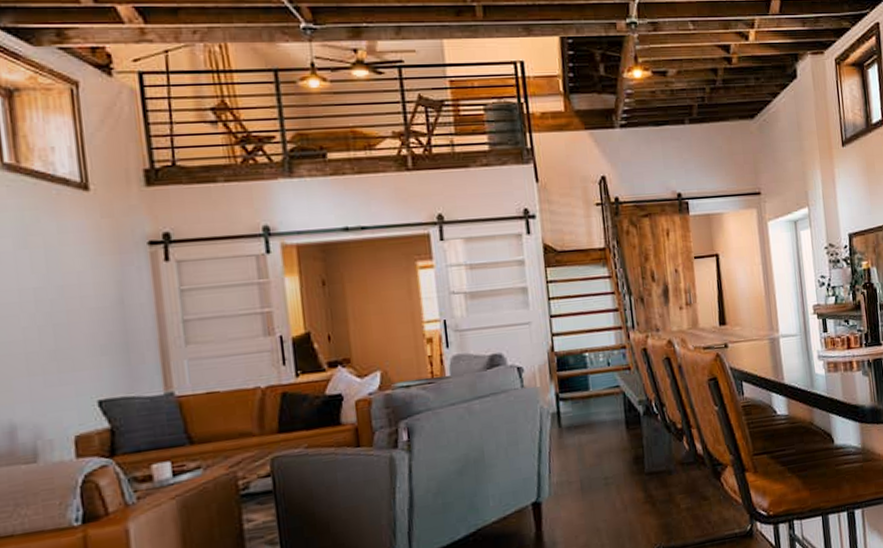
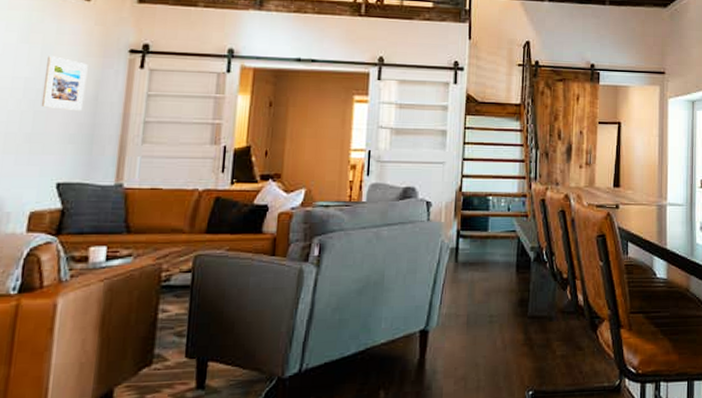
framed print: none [54,259,108,319] -> present [41,56,88,110]

